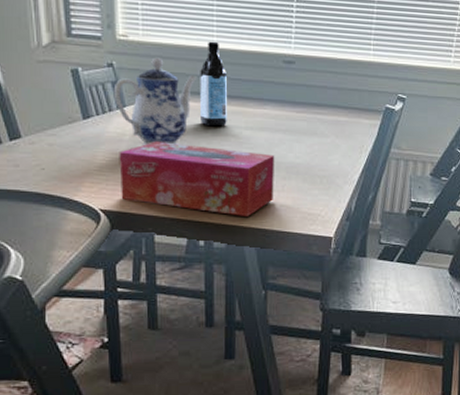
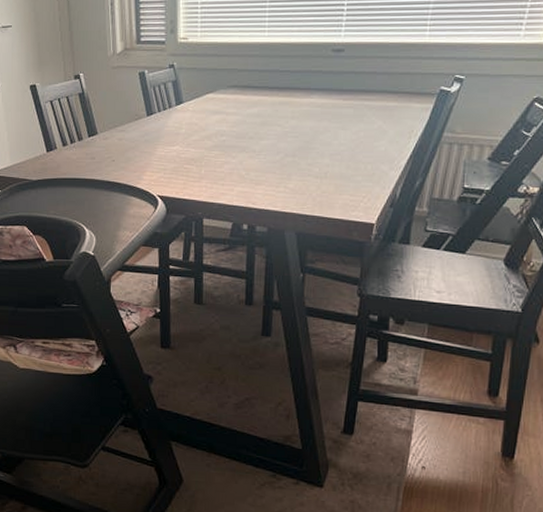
teapot: present [113,57,197,147] -> none [173,56,248,139]
tissue box: present [119,141,275,216] -> none [175,133,320,202]
water bottle: present [200,41,228,127] -> none [249,36,277,118]

